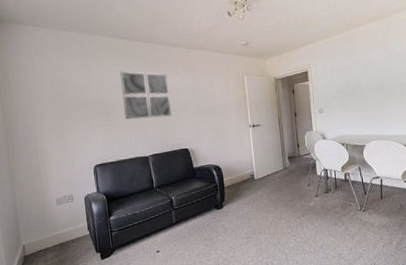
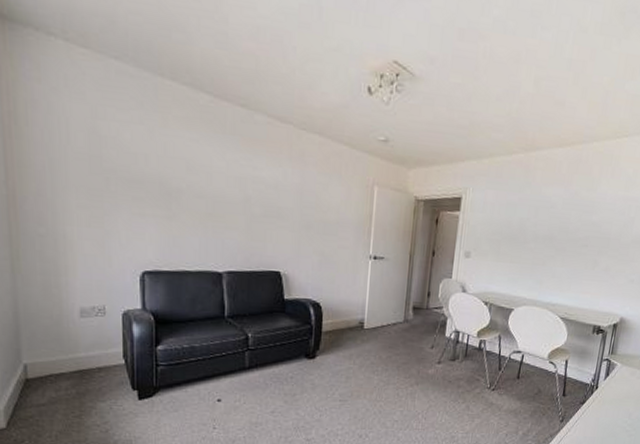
wall art: present [120,71,172,119] -> none [196,142,266,222]

